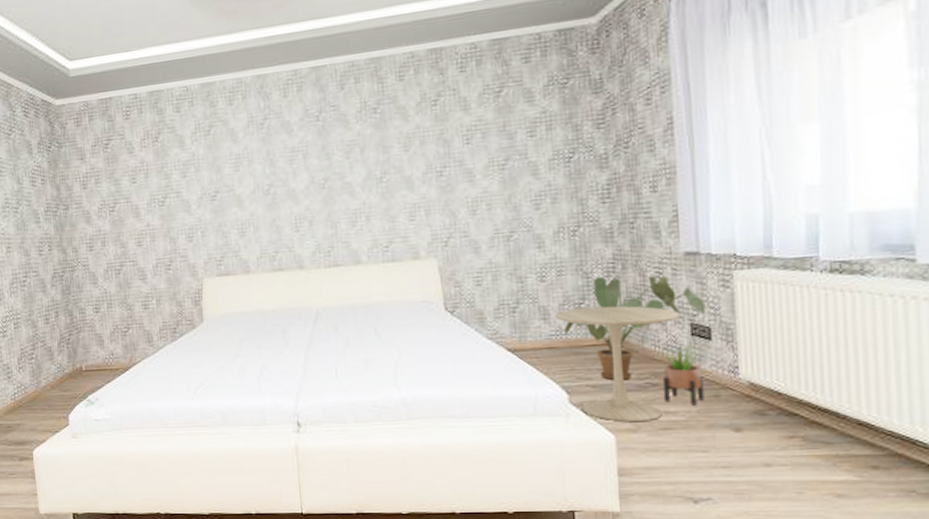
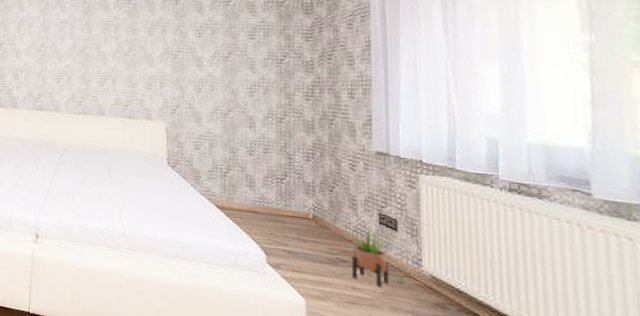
side table: present [555,306,681,423] -> none [260,182,371,293]
house plant: present [564,275,706,381] -> none [267,159,393,253]

